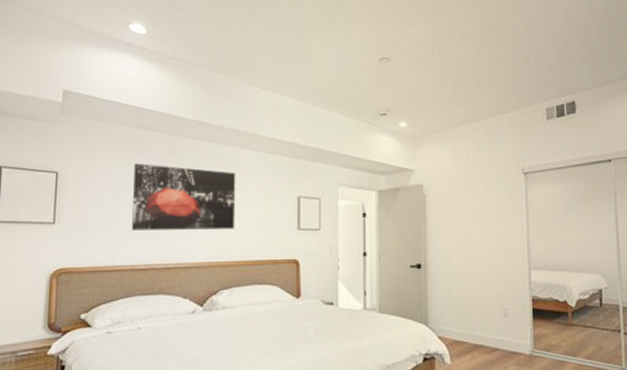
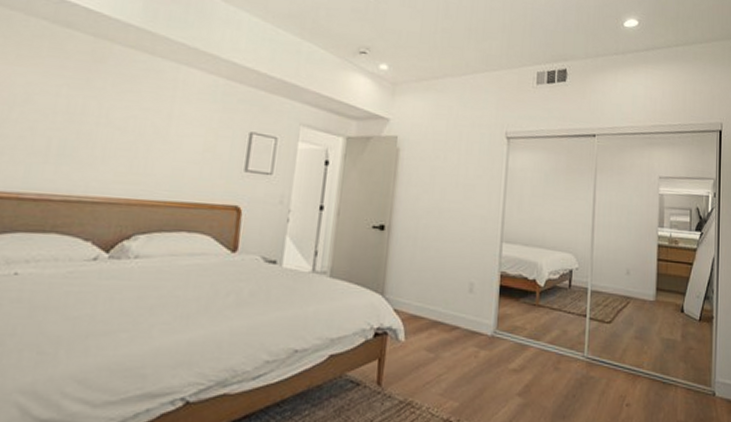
wall art: present [131,163,236,230] -> none [24,65,176,162]

